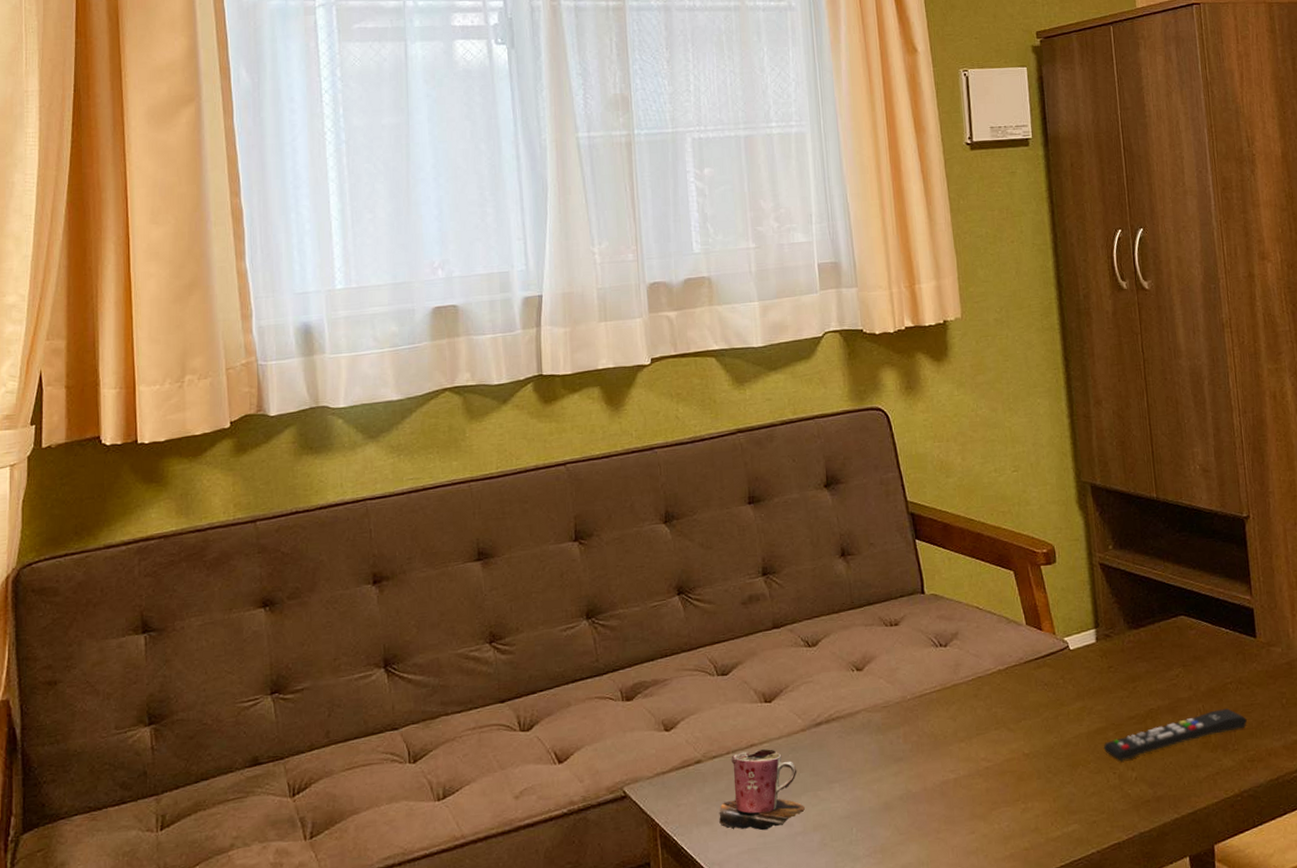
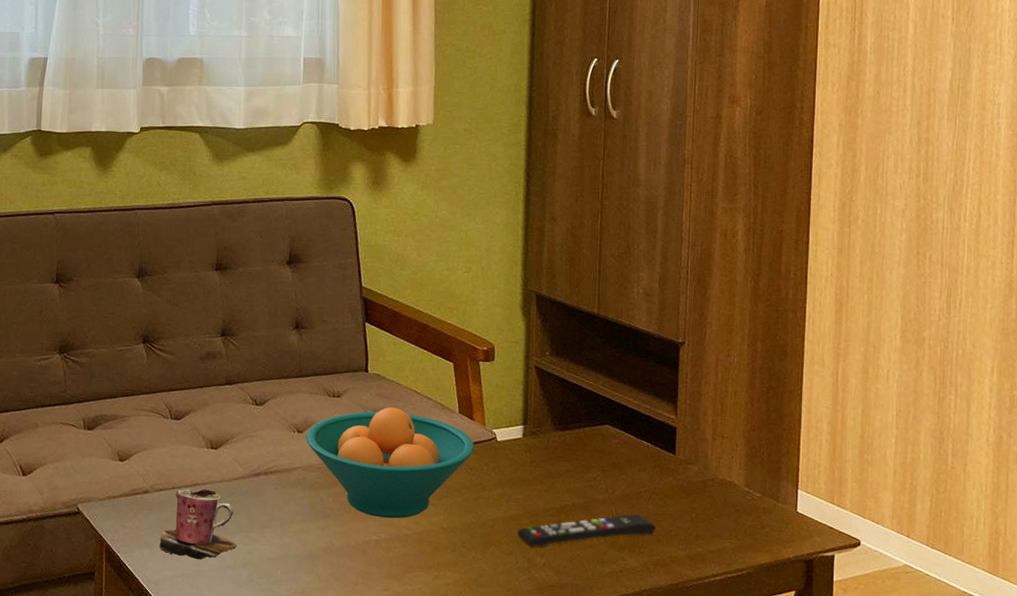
fruit bowl: none [866,628,1047,753] -> present [306,407,474,519]

